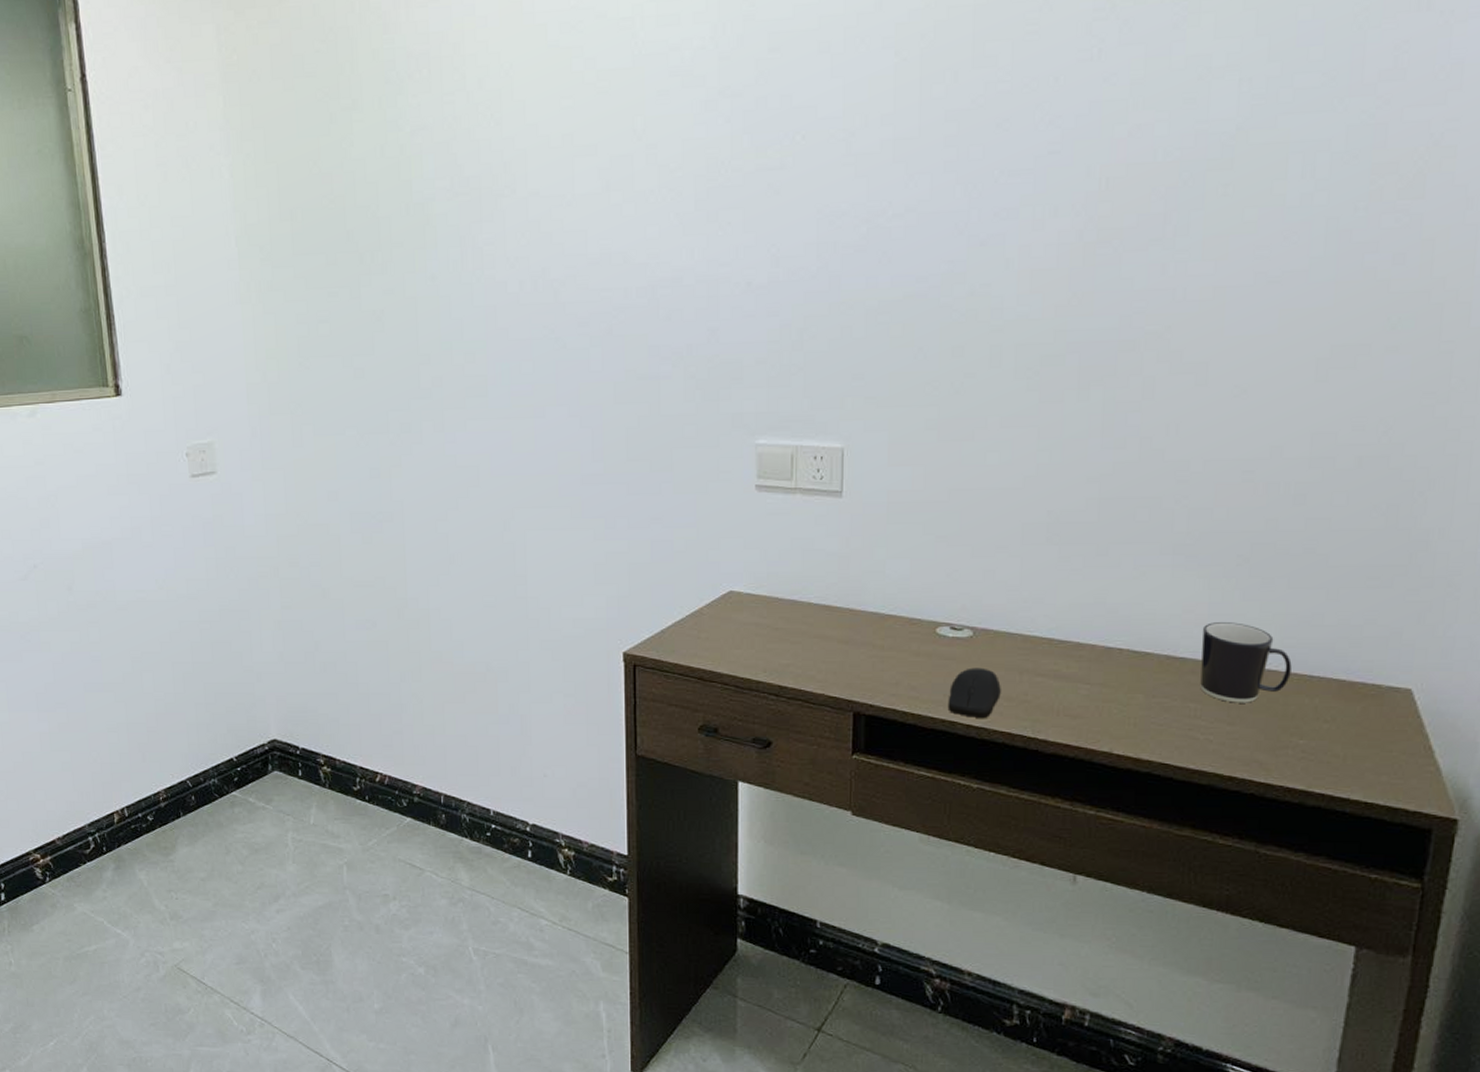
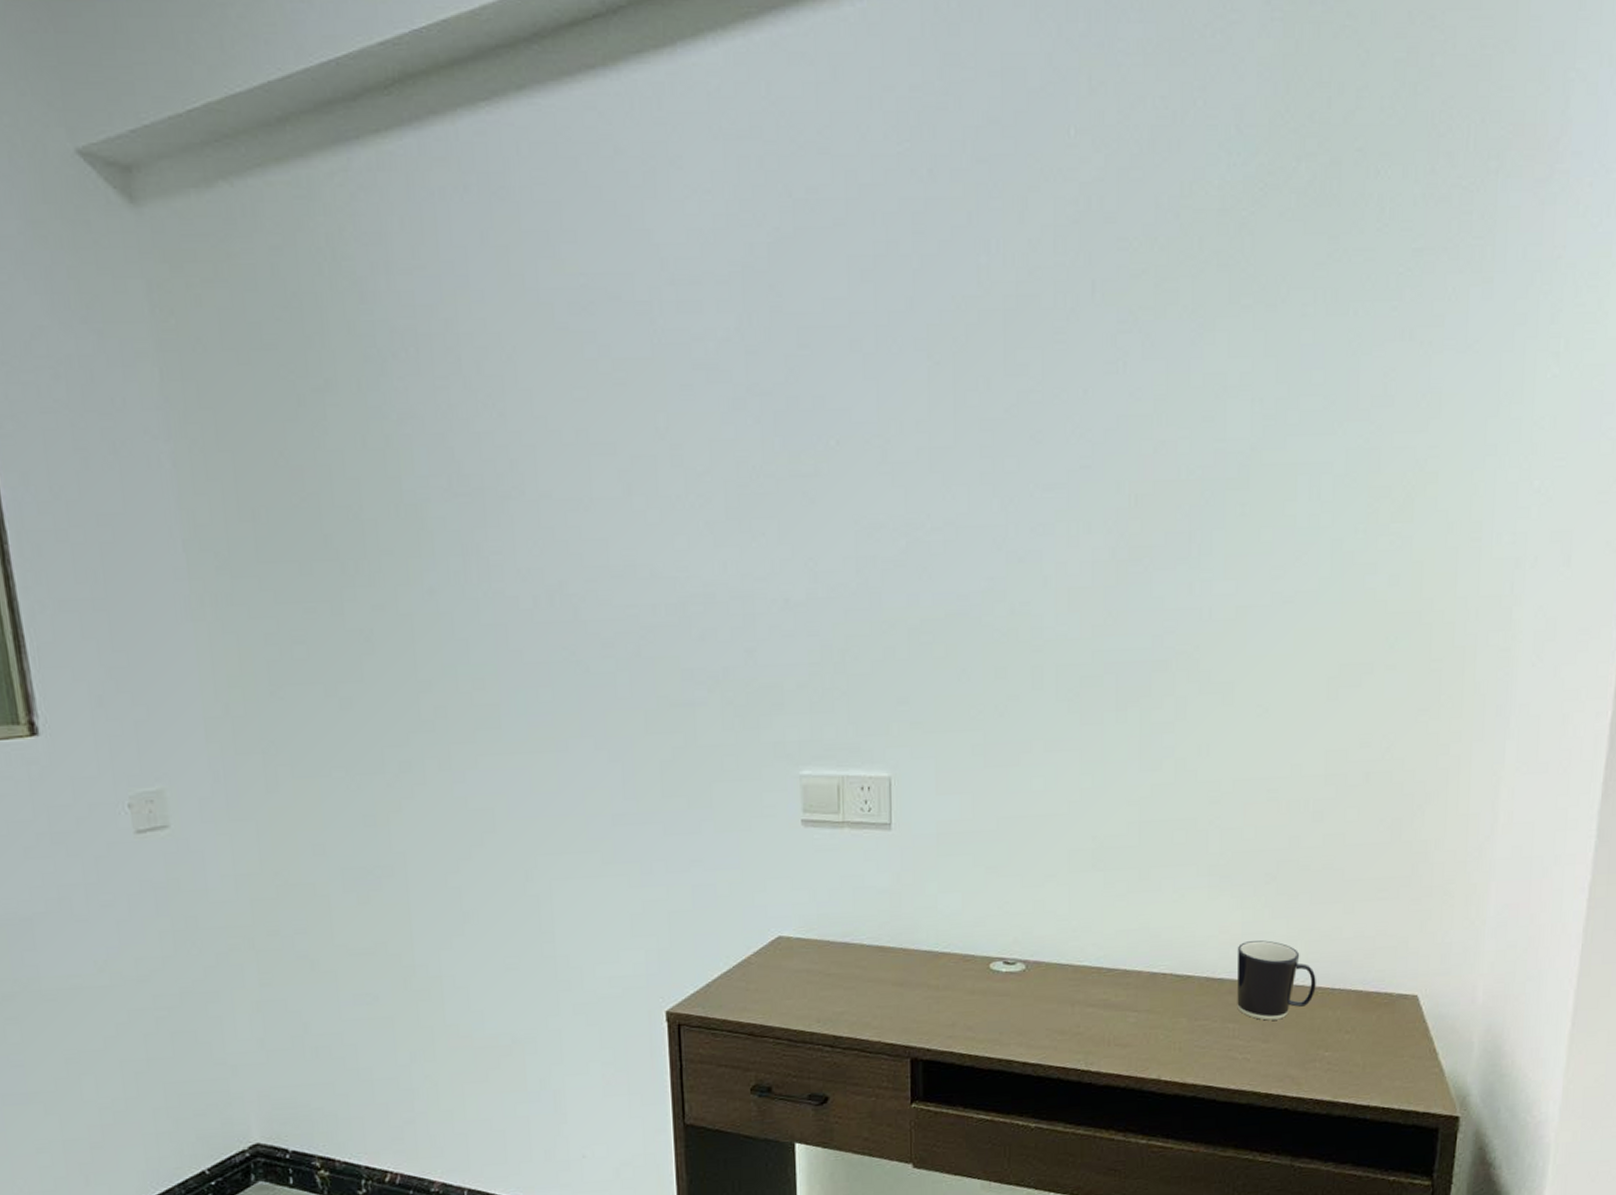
computer mouse: present [947,667,1001,718] -> none [1003,1001,1054,1055]

